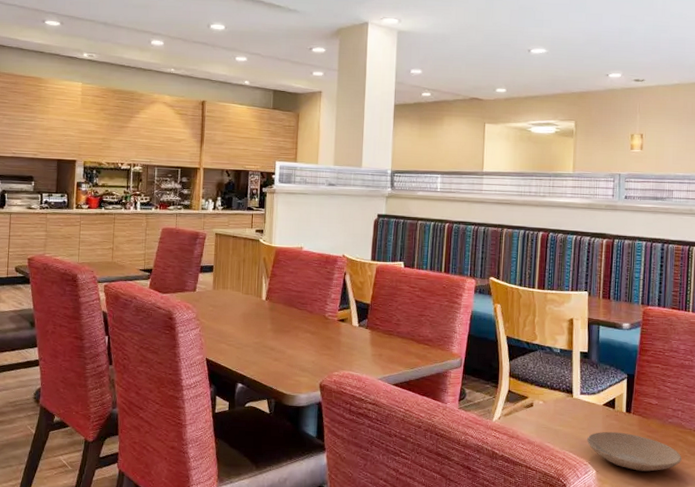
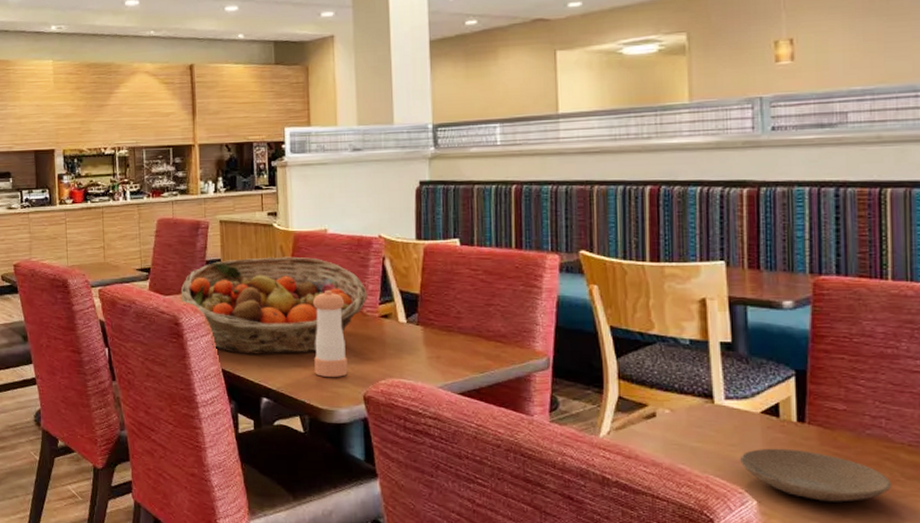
fruit basket: none [176,266,330,347] -> present [180,256,368,354]
pepper shaker: none [283,296,312,368] -> present [313,289,348,377]

